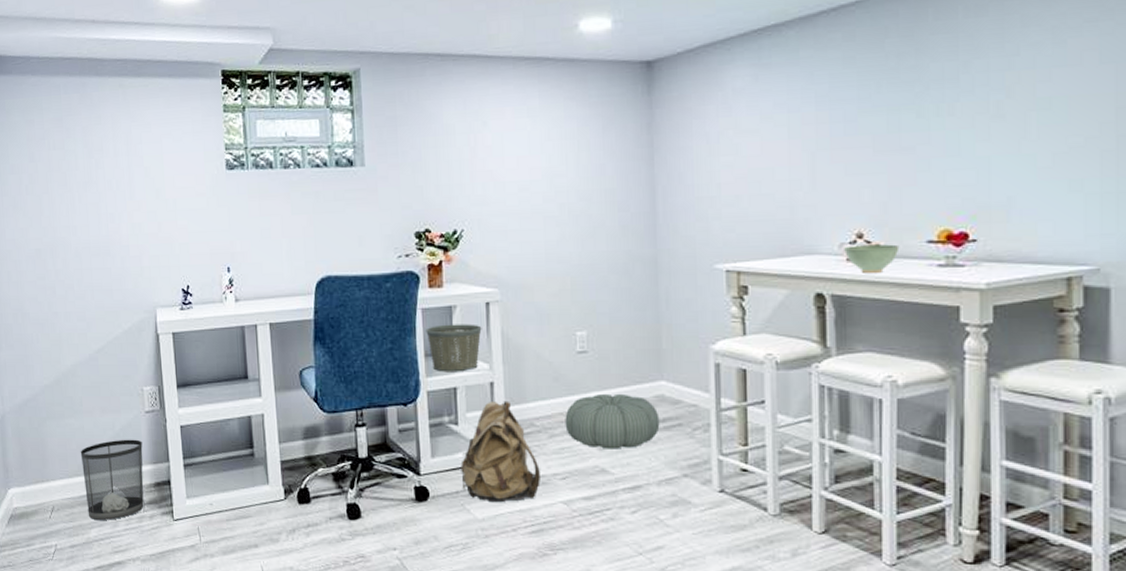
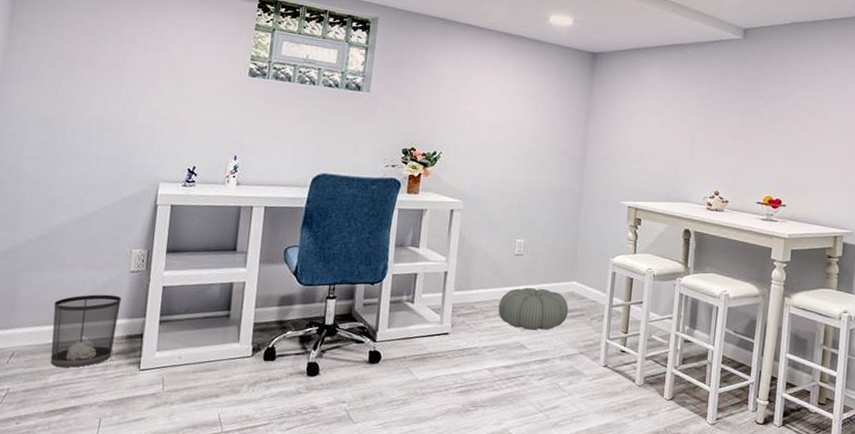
basket: present [426,324,482,372] -> none [399,223,445,261]
backpack: present [460,400,540,503] -> none [409,287,474,368]
bowl: present [844,244,900,273] -> none [706,199,740,220]

